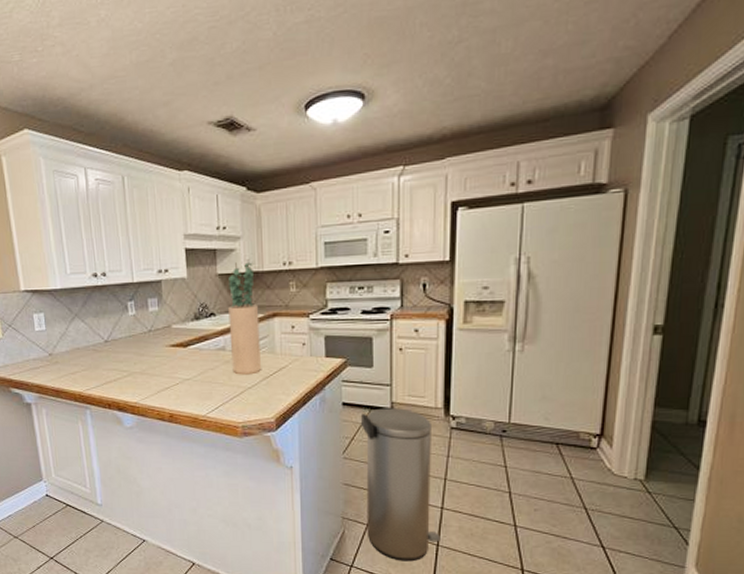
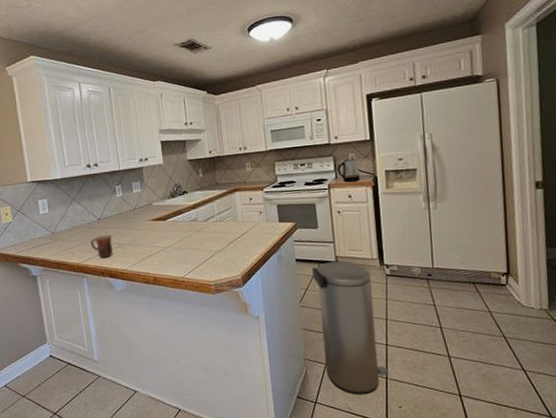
mug: none [95,360,123,387] -> present [90,234,114,258]
vase: present [228,259,261,375] -> none [196,147,227,241]
kettle: none [404,283,433,314] -> present [337,158,361,183]

